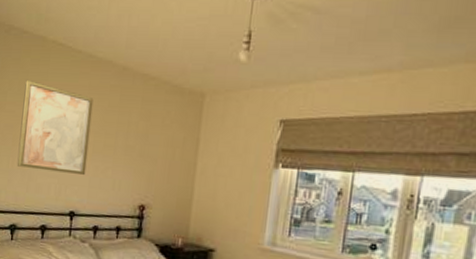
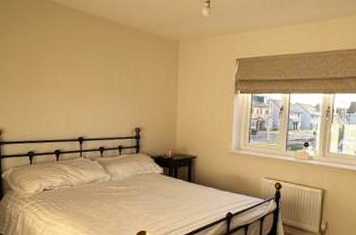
wall art: present [17,80,94,176] -> none [29,34,90,109]

